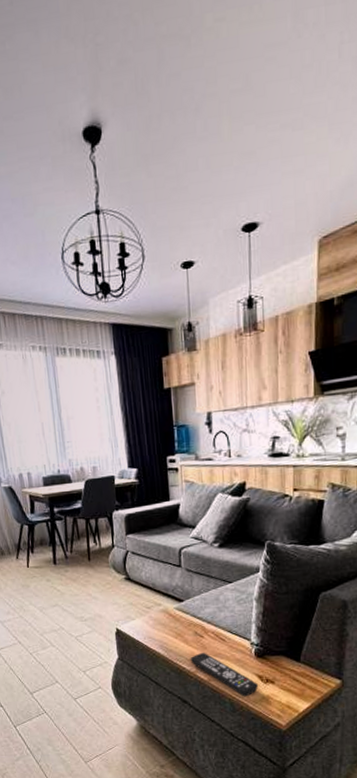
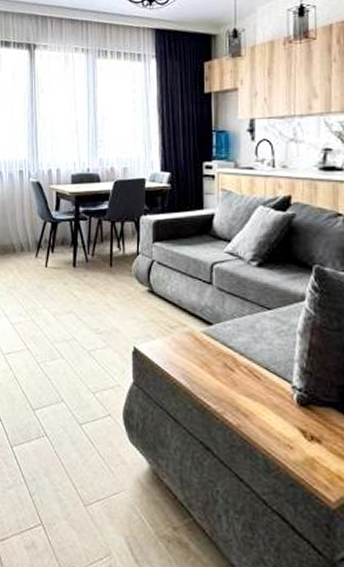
remote control: present [190,652,259,697] -> none [217,389,301,455]

